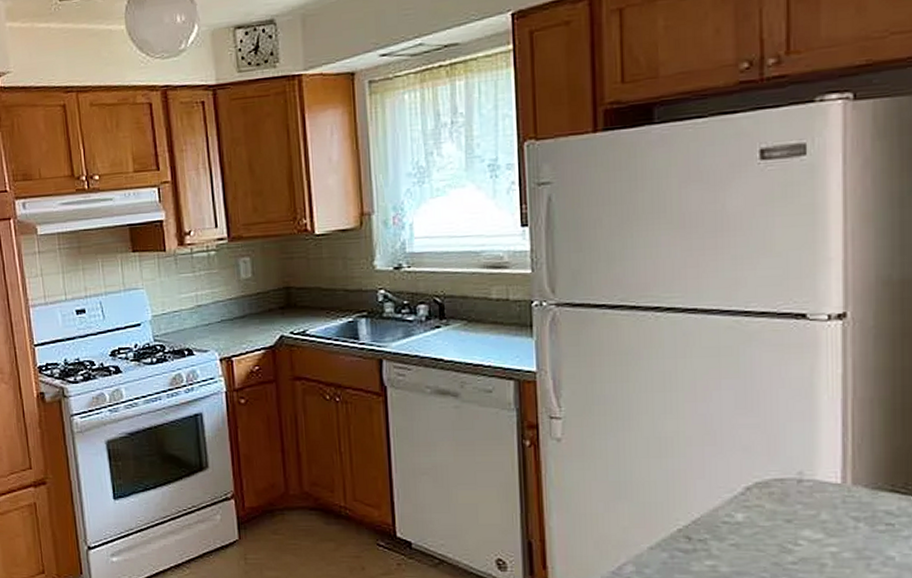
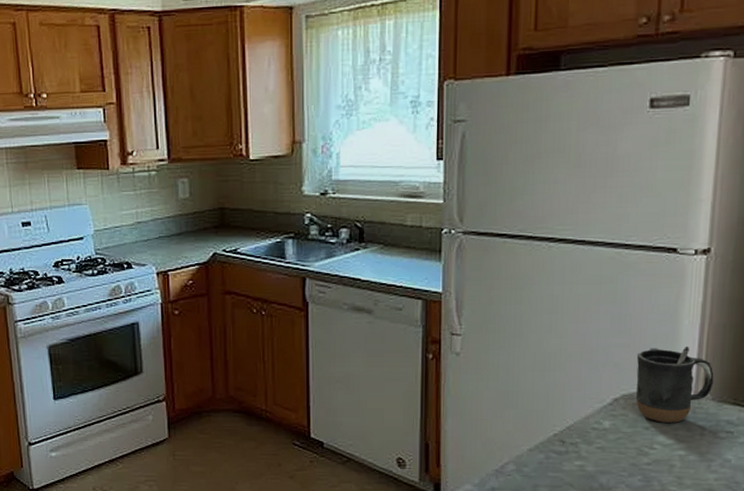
mug: none [768,424,865,514] -> present [636,346,714,423]

